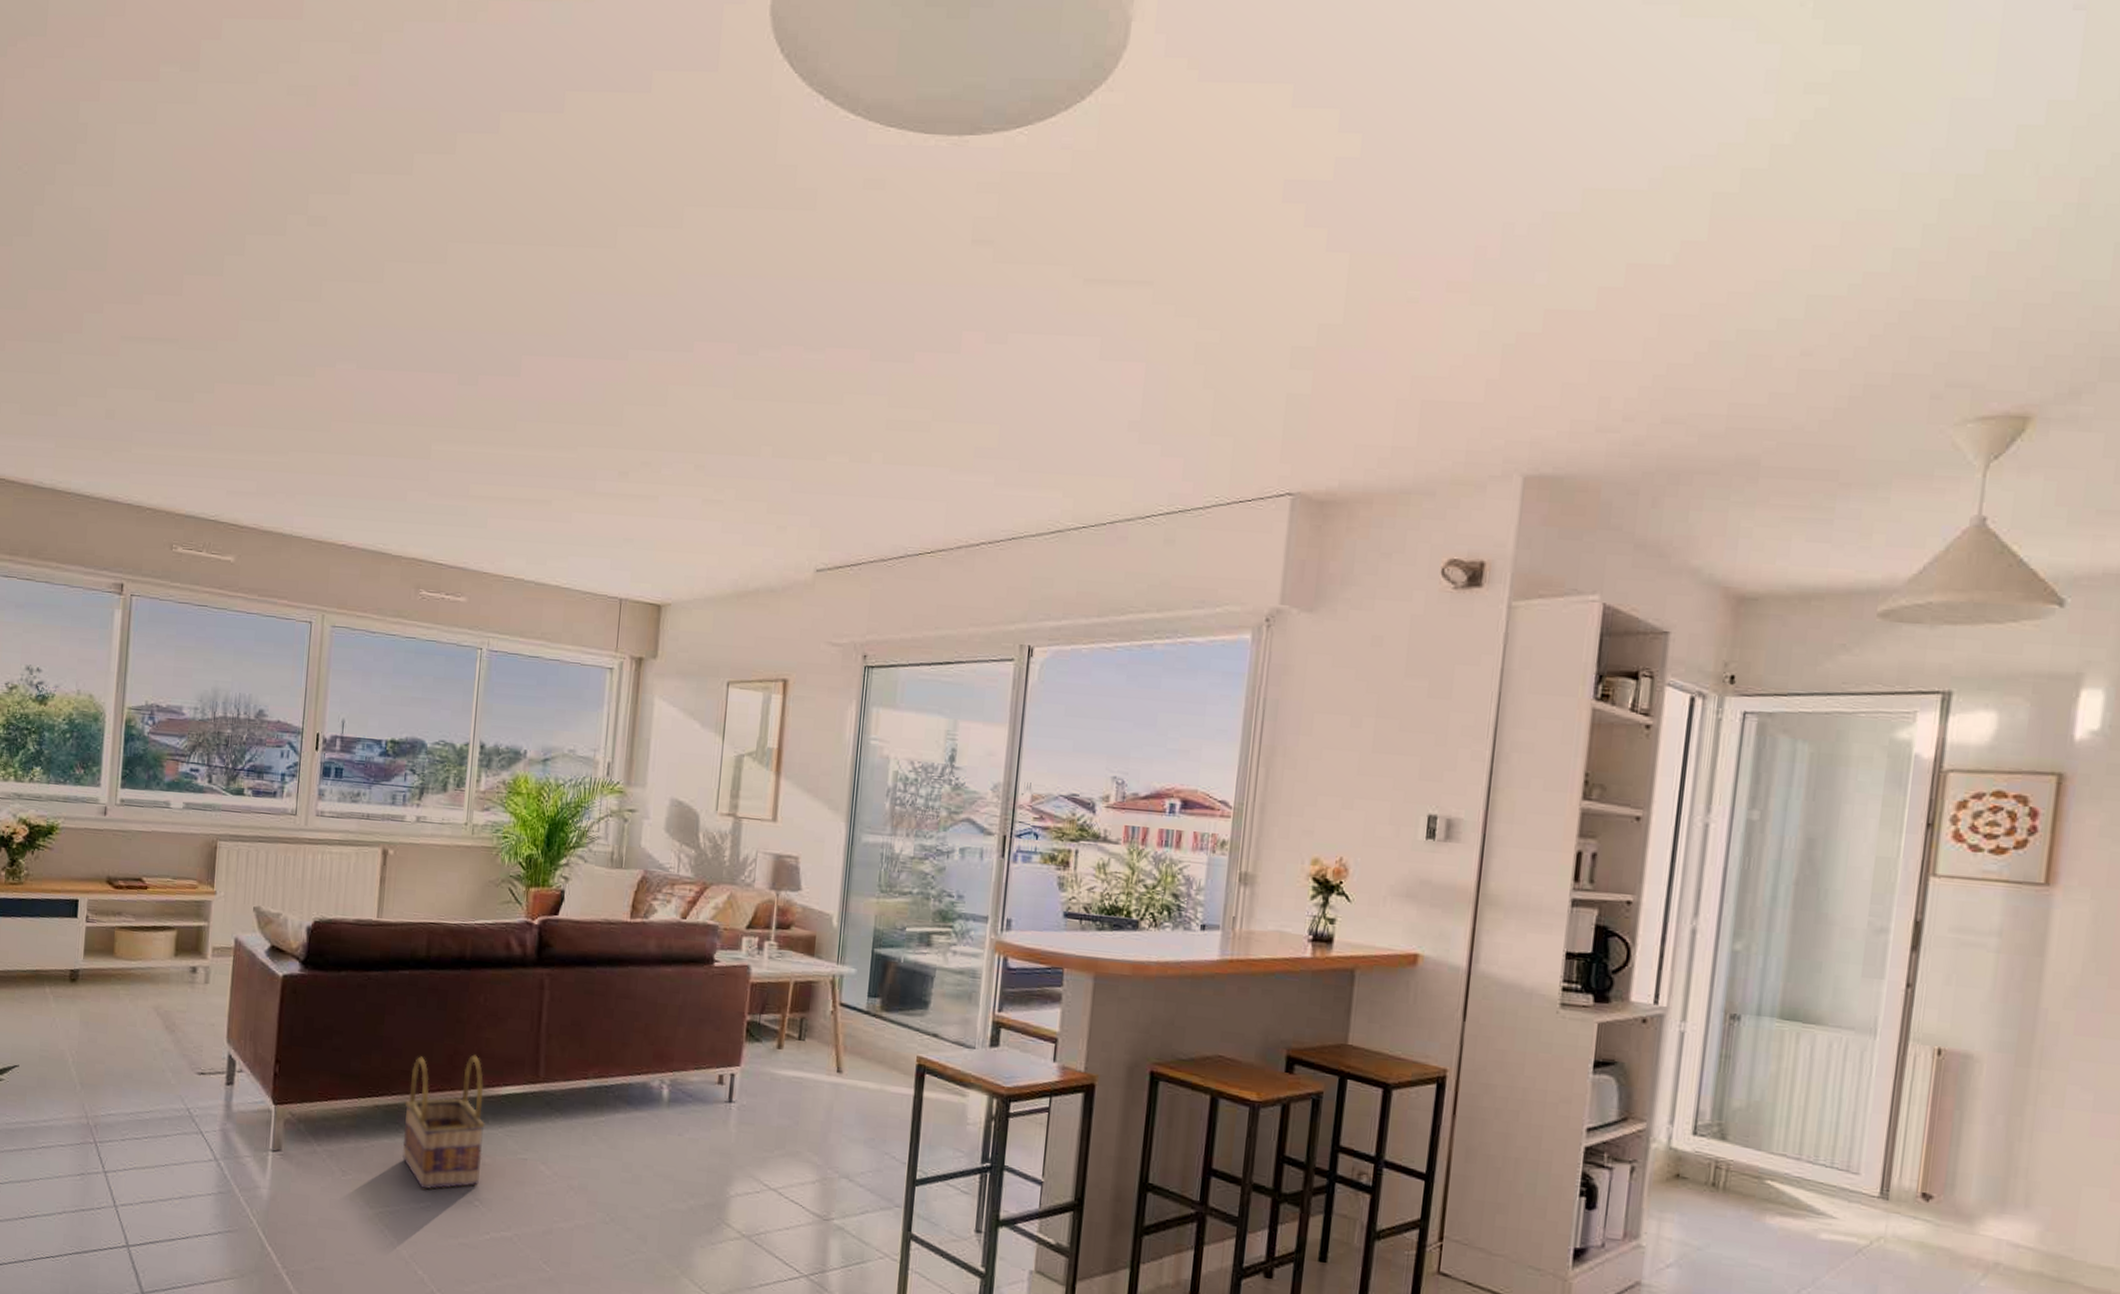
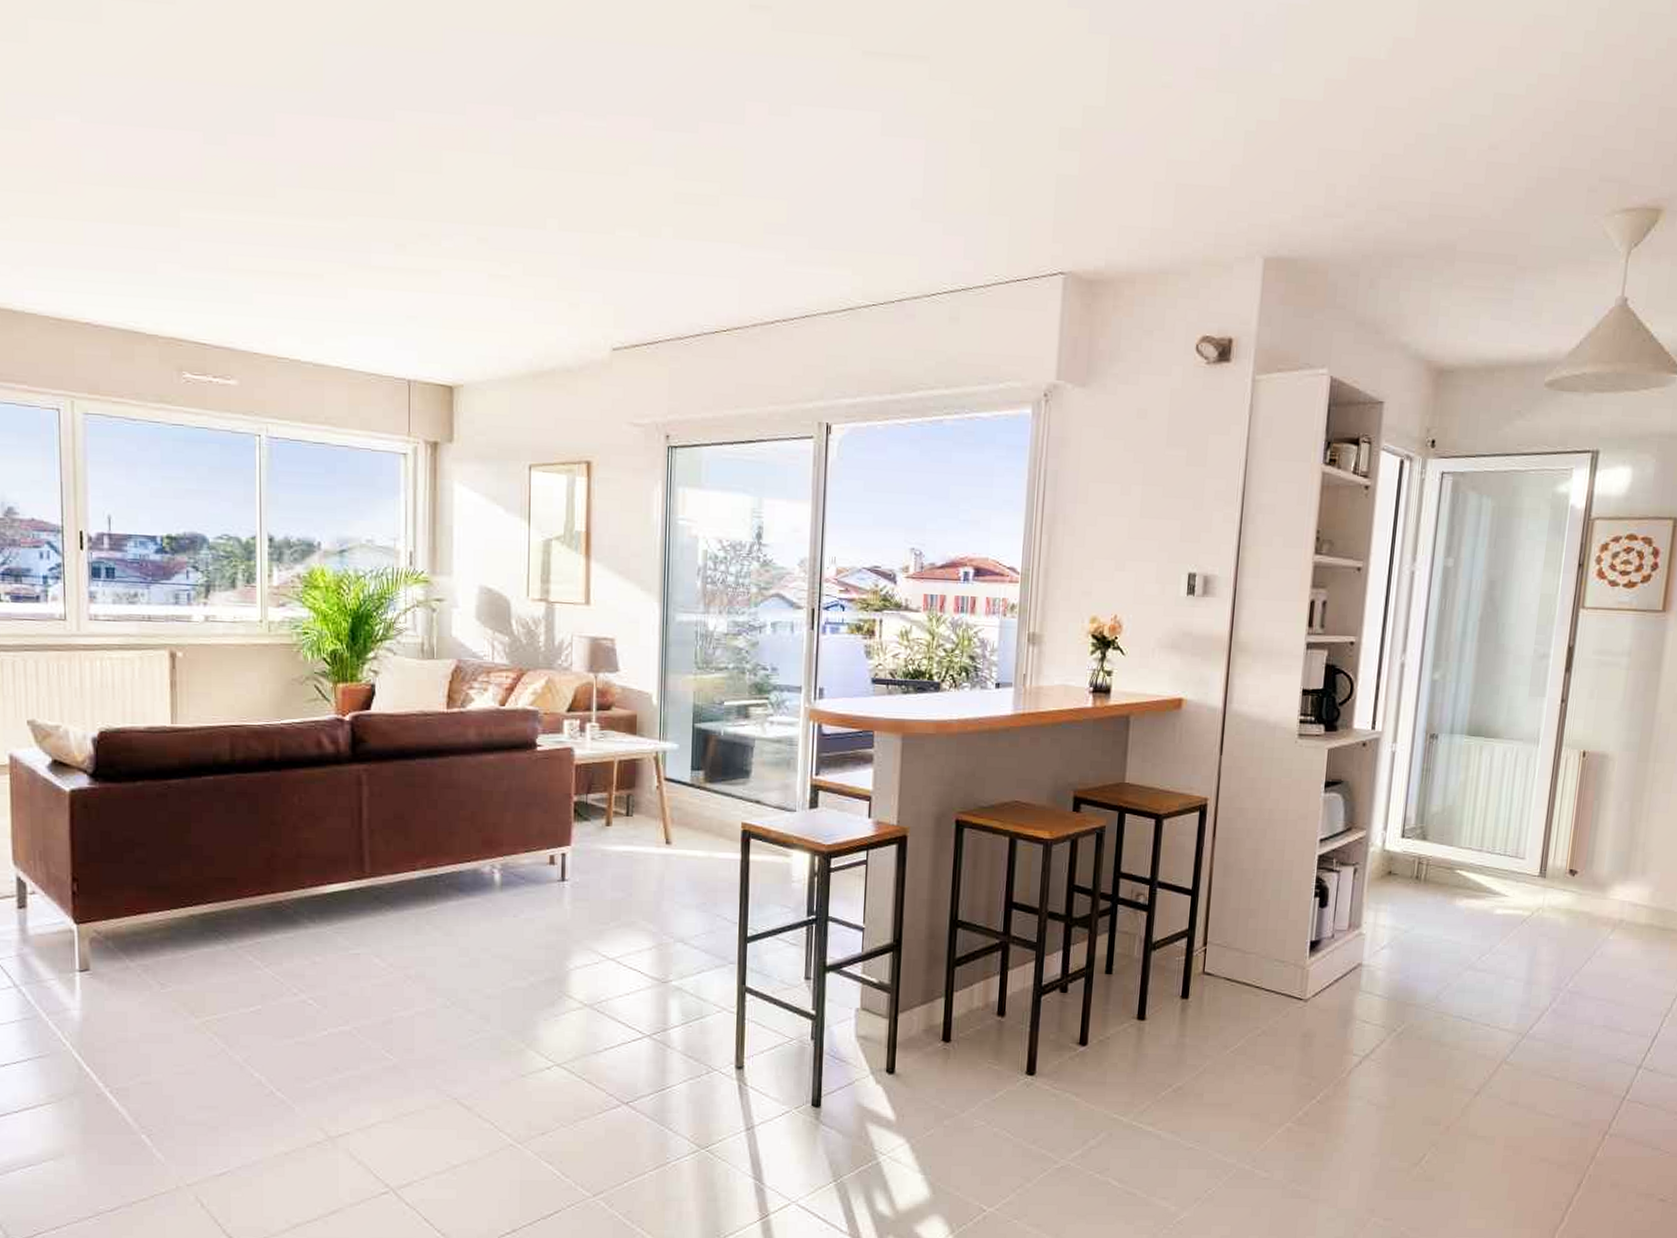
basket: present [402,1054,486,1190] -> none [222,856,313,994]

